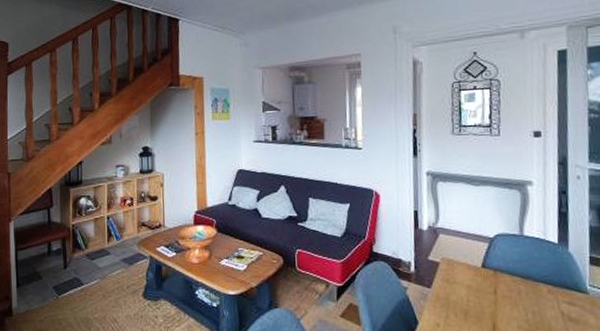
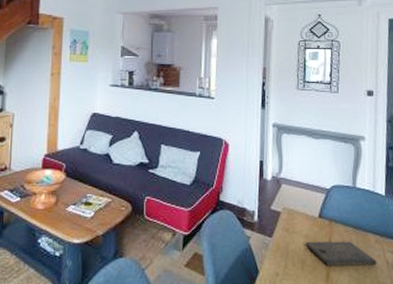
cutting board: none [468,291,550,317] -> present [305,241,377,266]

